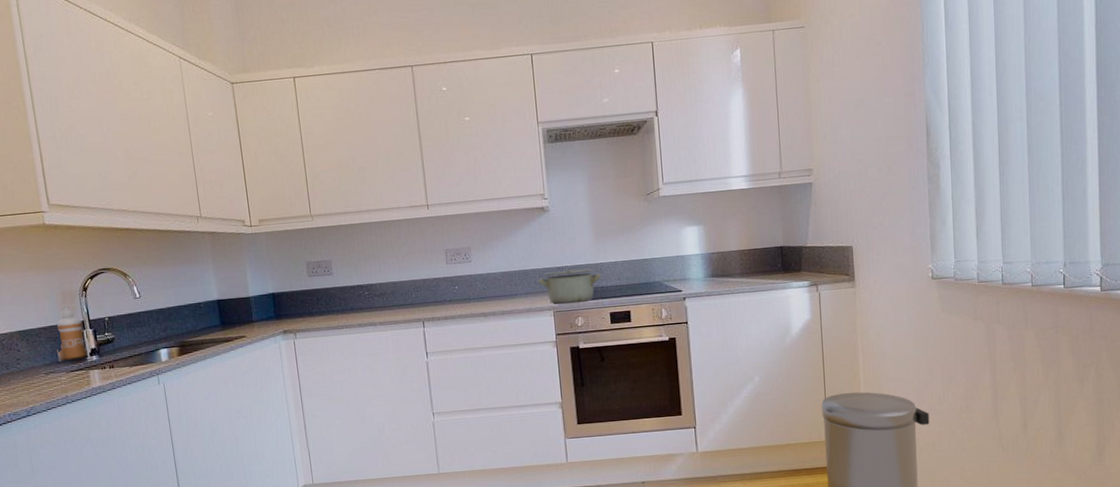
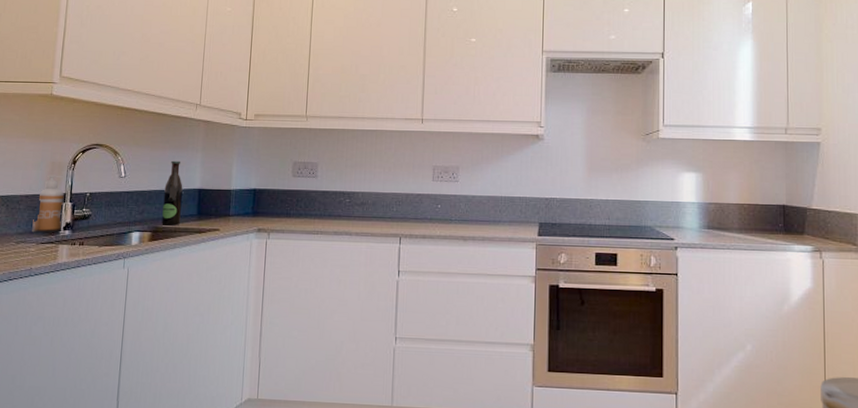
bottle: none [182,275,206,339] -> present [162,160,183,226]
saucepan: present [538,268,602,305] -> none [524,201,591,239]

